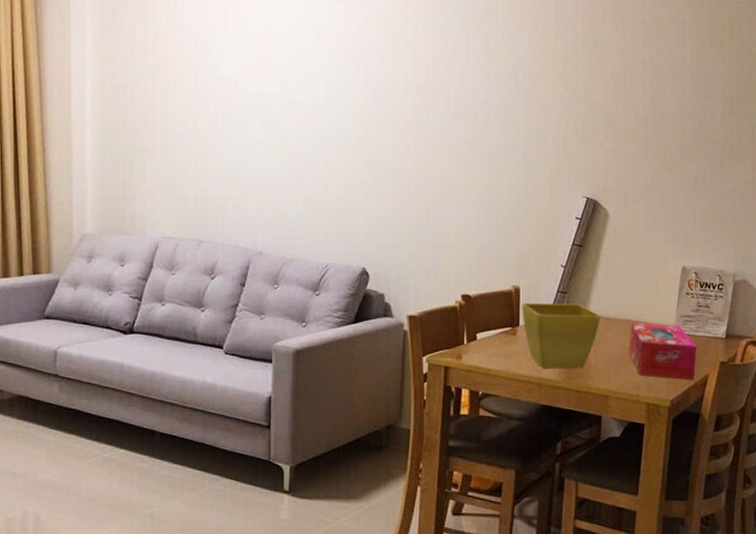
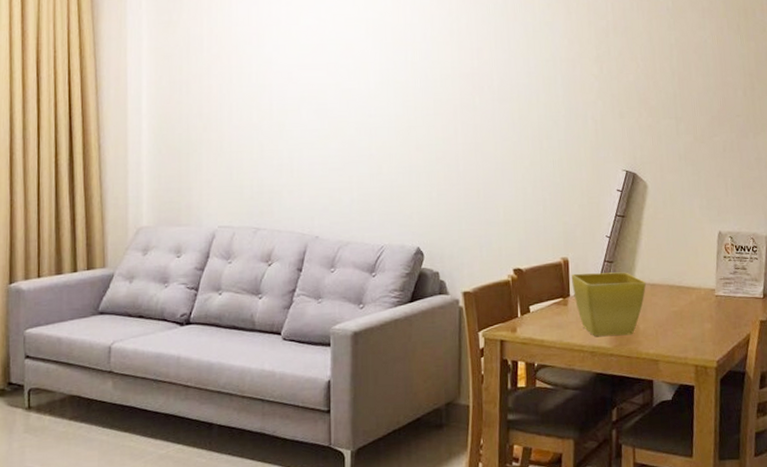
tissue box: present [629,322,697,381] -> none [674,286,738,341]

